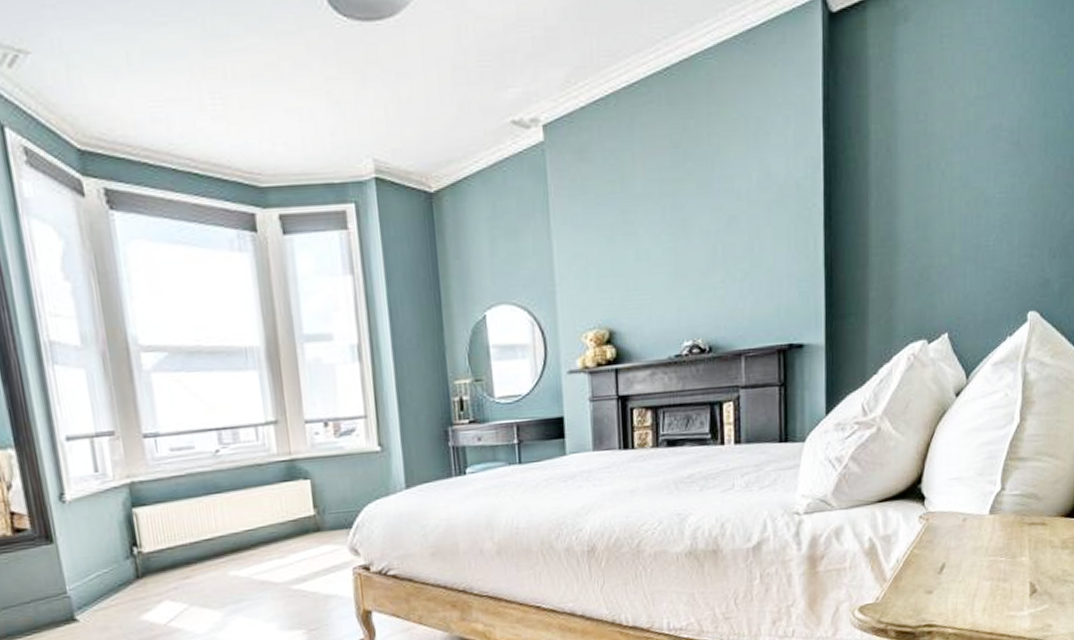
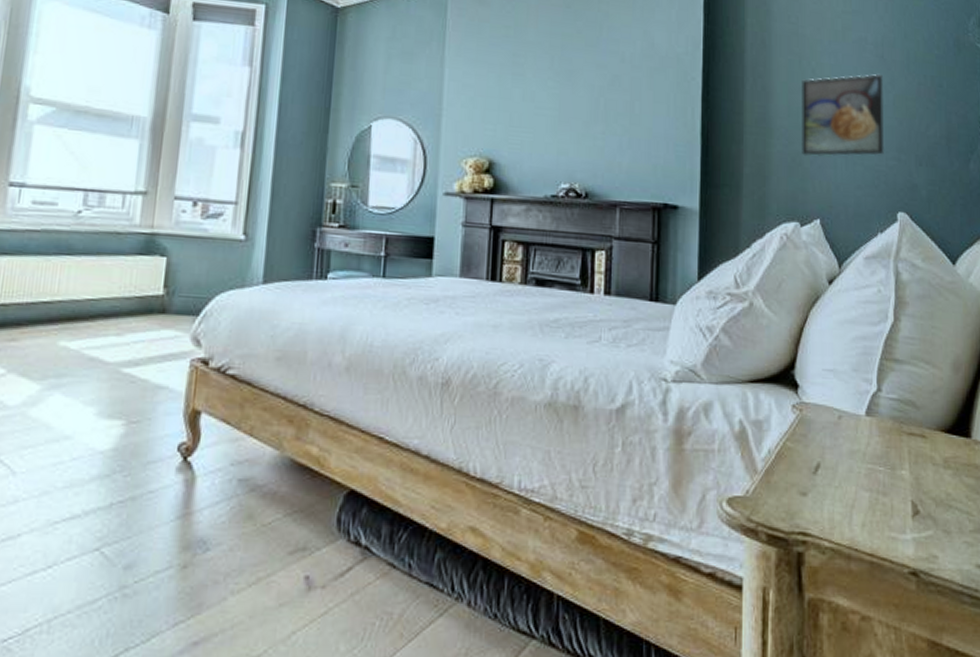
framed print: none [930,165,1018,270] -> present [802,74,884,157]

